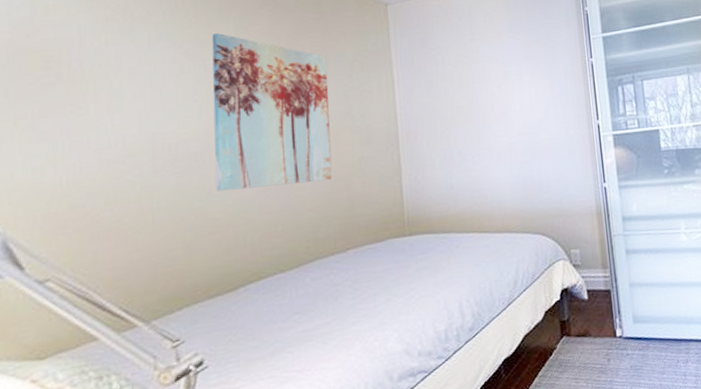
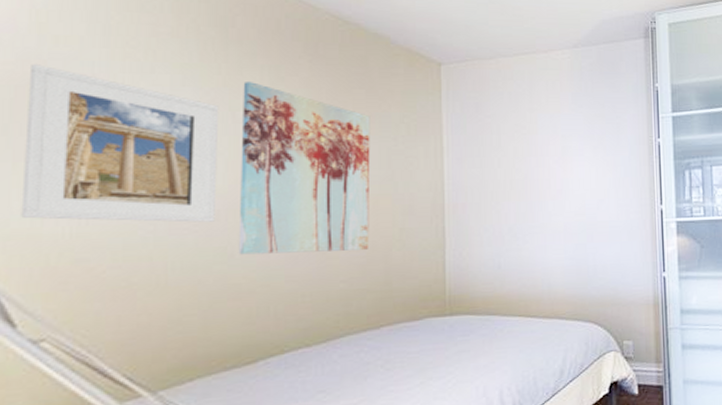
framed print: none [23,32,194,171] -> present [21,64,219,223]

